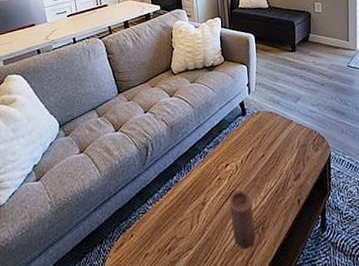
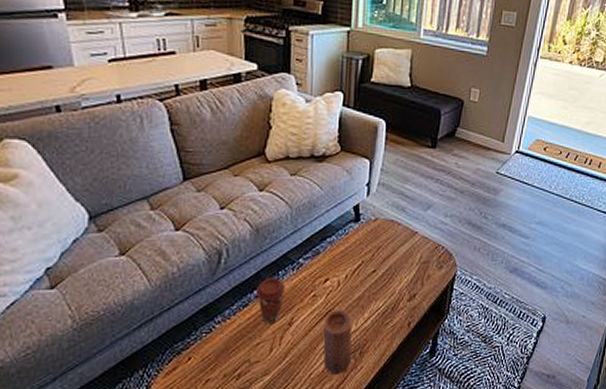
coffee cup: none [176,165,197,205] -> present [256,278,285,324]

